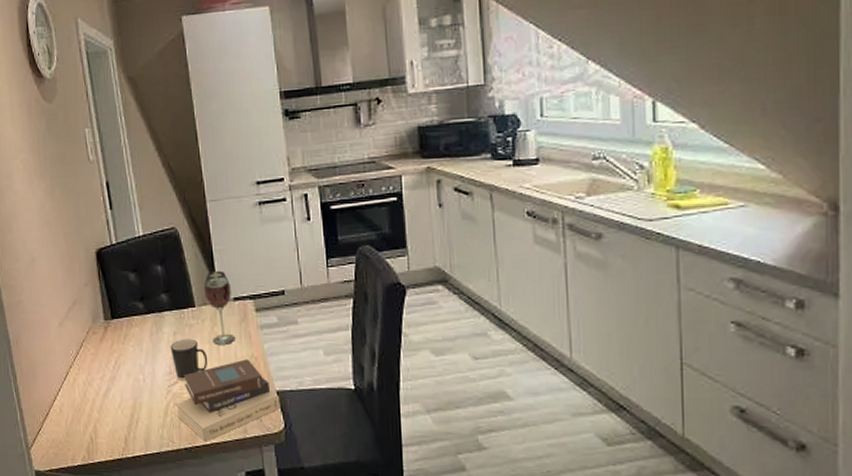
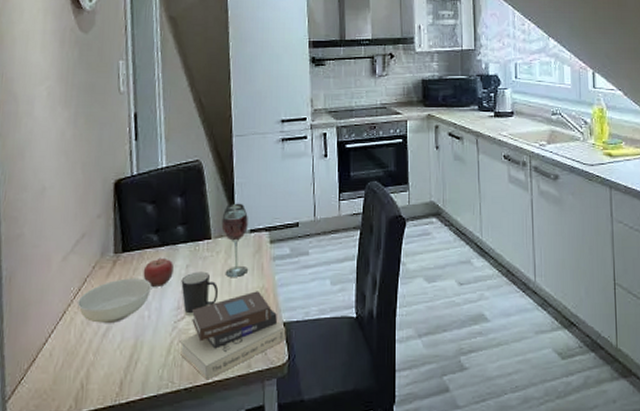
bowl: none [78,344,144,384] -> present [78,278,152,323]
fruit: none [133,324,163,352] -> present [143,257,175,287]

